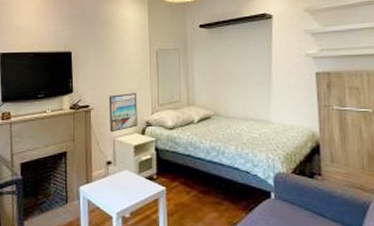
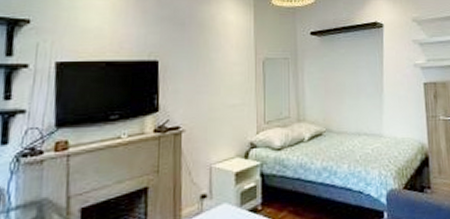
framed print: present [108,93,138,133] -> none [204,109,240,159]

